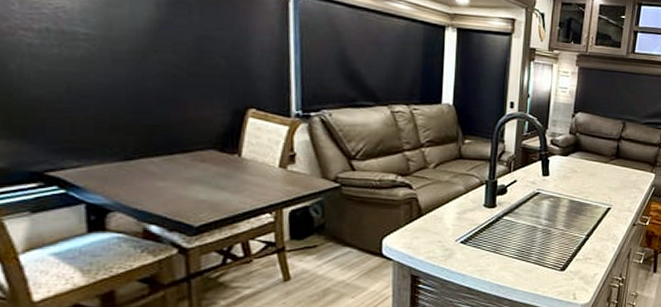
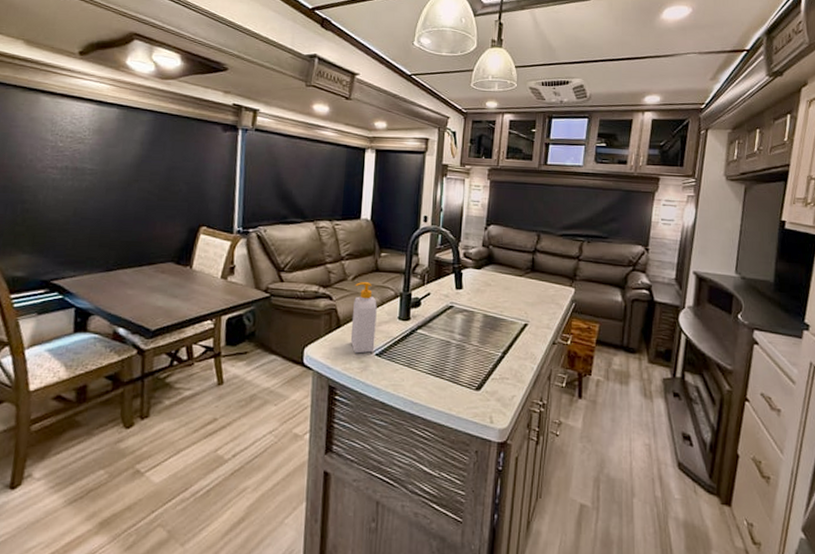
soap bottle: none [433,170,461,242] -> present [350,282,377,354]

